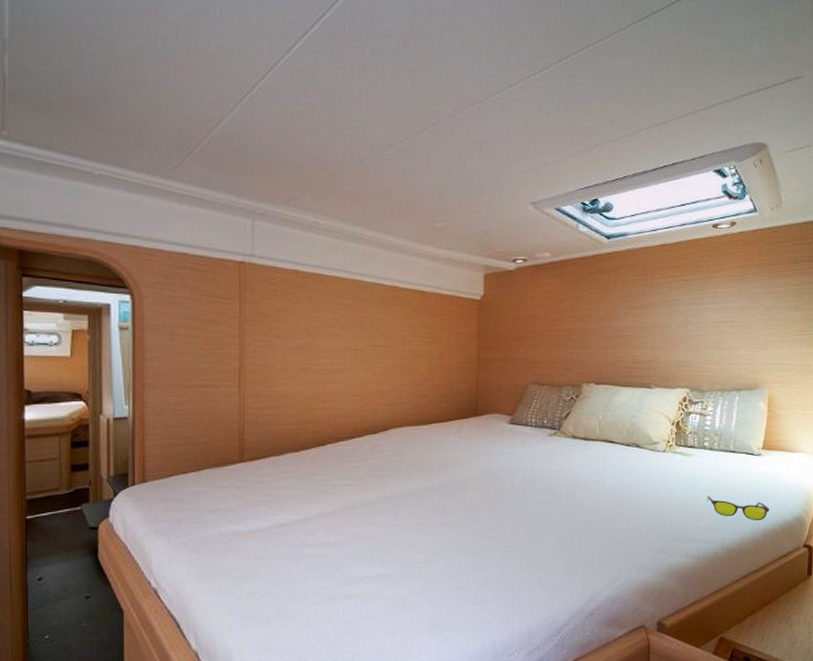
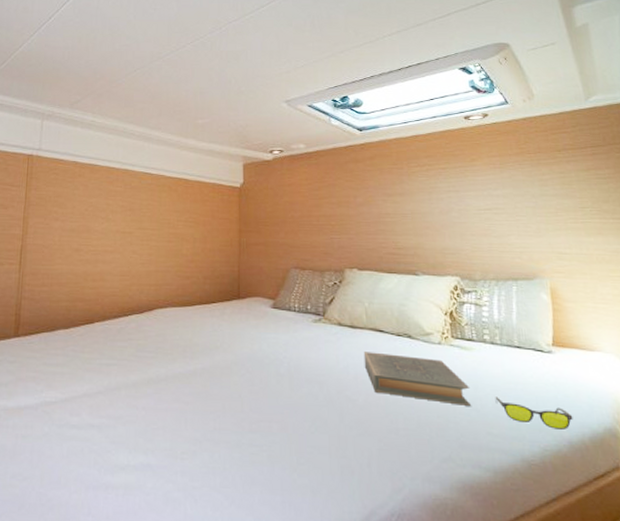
hardback book: none [594,461,687,505] -> present [363,352,471,406]

